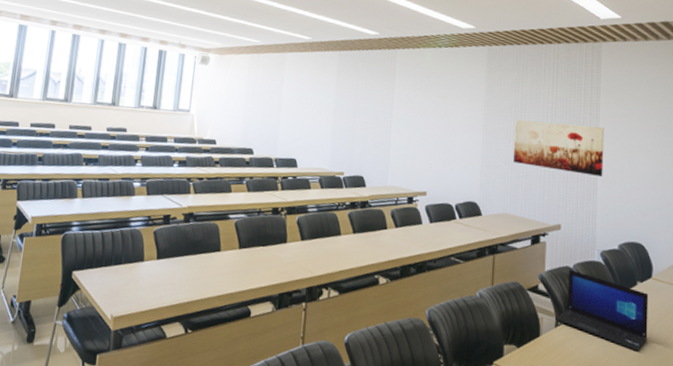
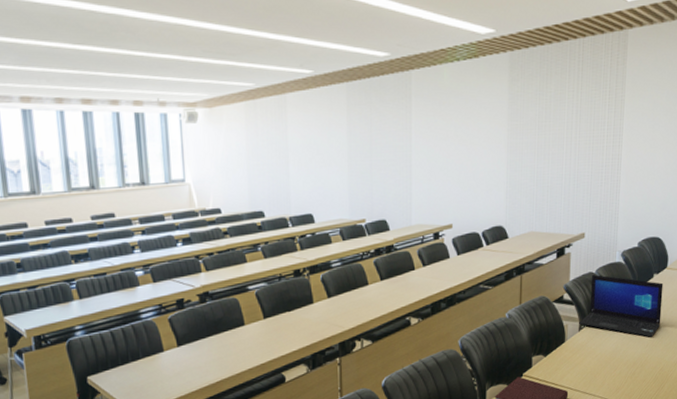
wall art: present [512,120,605,177] -> none [537,125,629,179]

